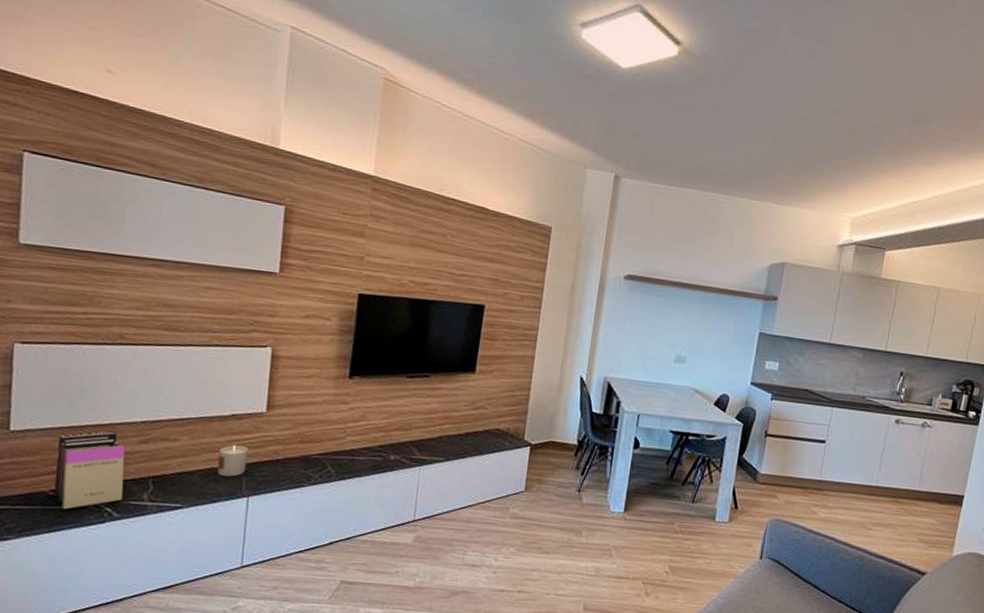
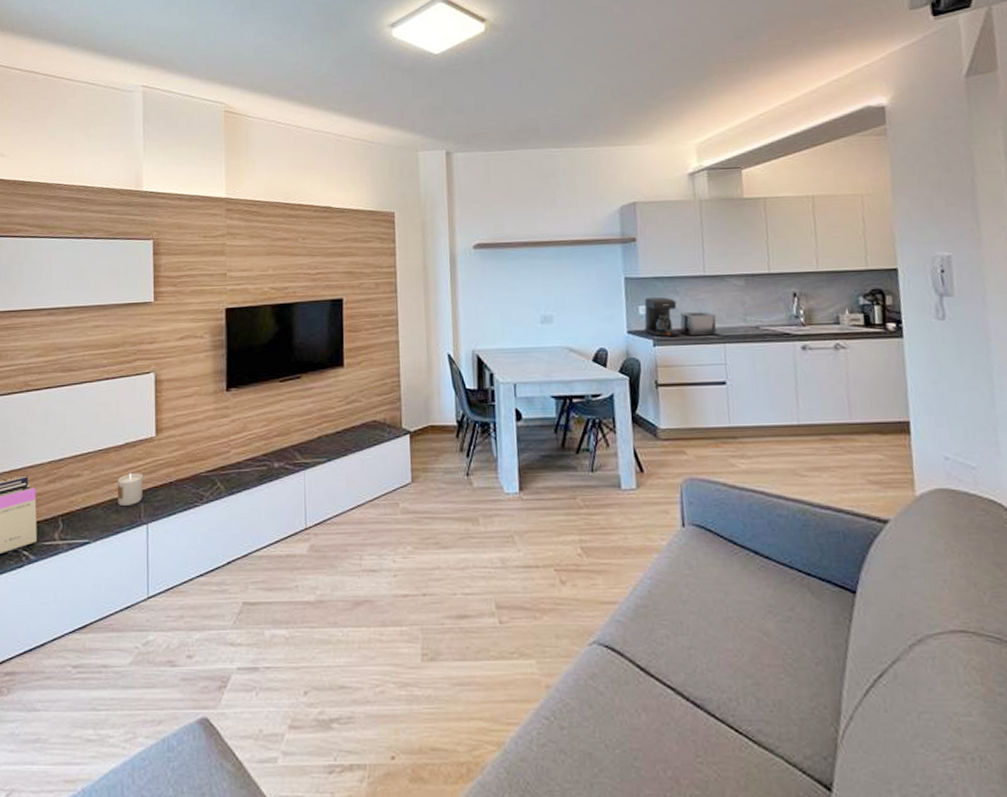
coffee maker: none [766,355,800,394] -> present [644,297,679,337]
toaster: none [797,374,831,399] -> present [679,312,717,337]

